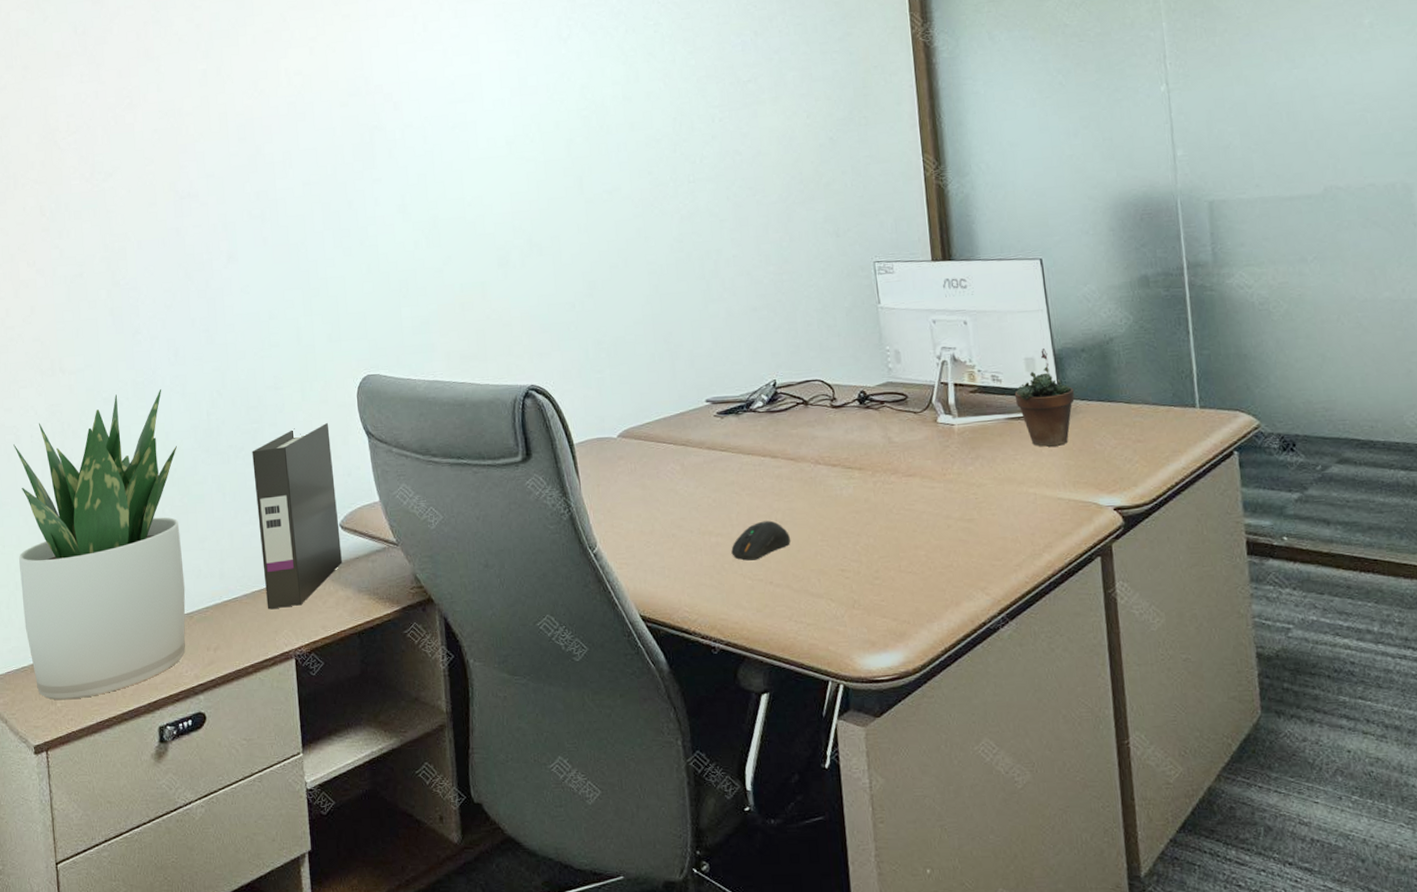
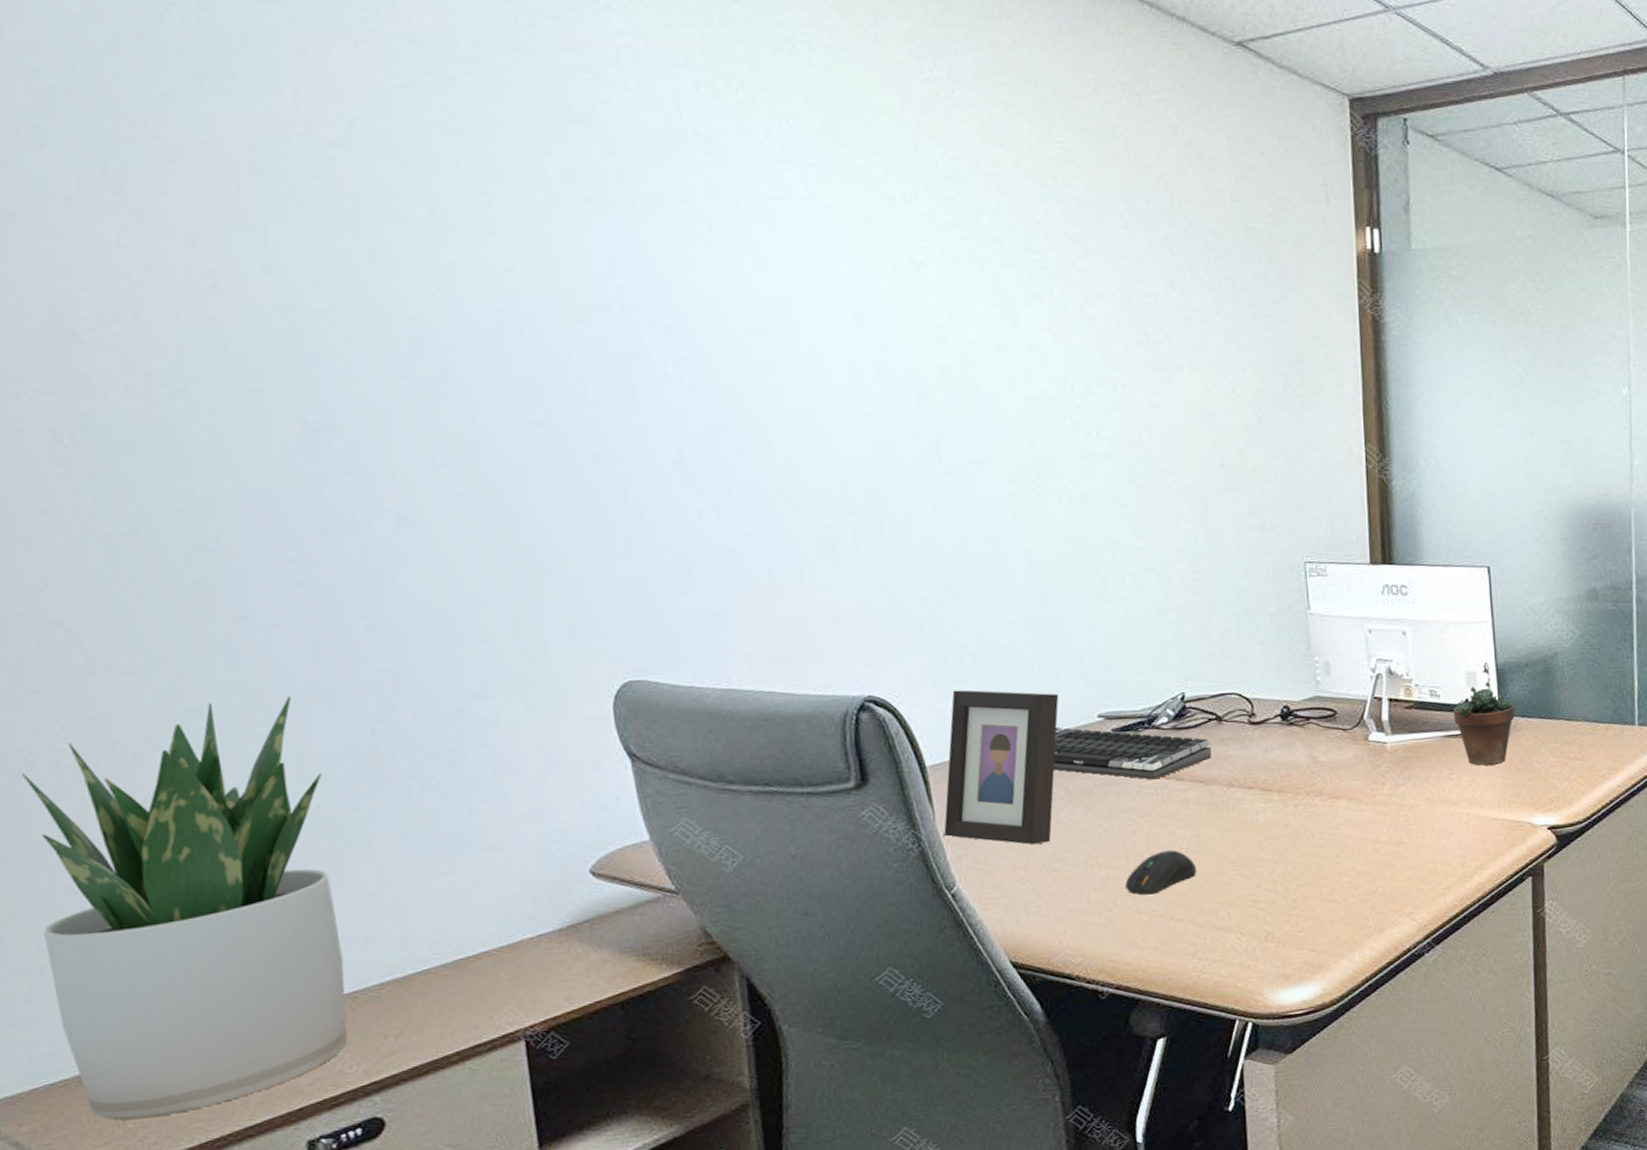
binder: present [252,422,342,610] -> none [447,741,595,982]
picture frame: none [587,379,675,512] -> present [944,689,1059,845]
computer keyboard: none [671,411,801,457] -> present [1053,727,1212,780]

